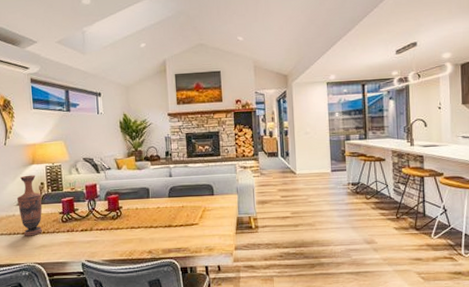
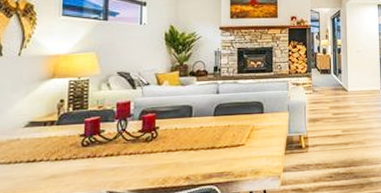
vase: present [16,175,43,237] -> none [25,90,59,165]

